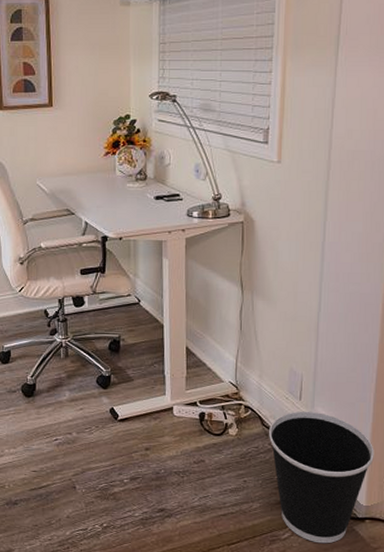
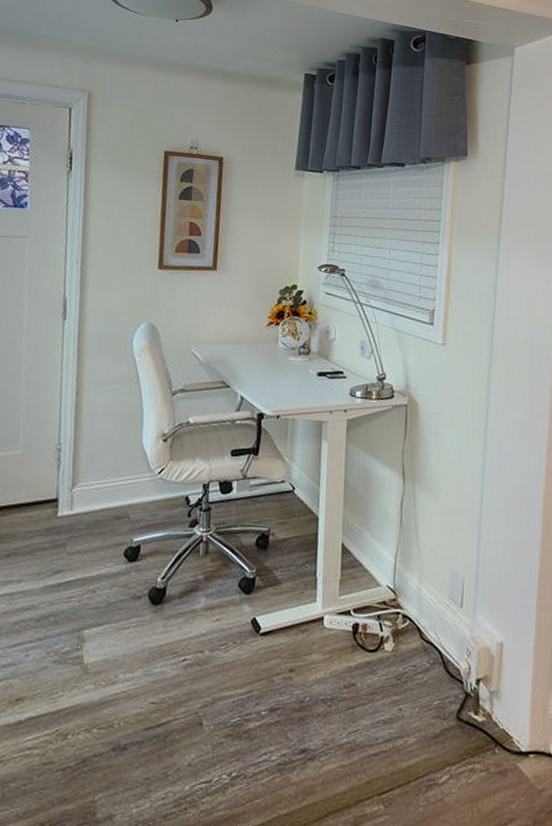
wastebasket: present [269,411,374,544] -> none [428,620,538,787]

